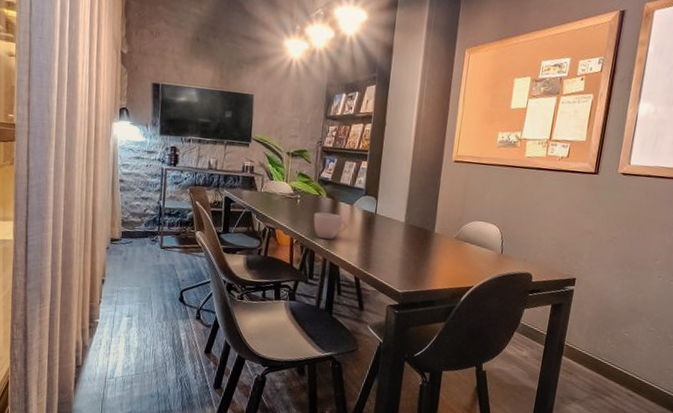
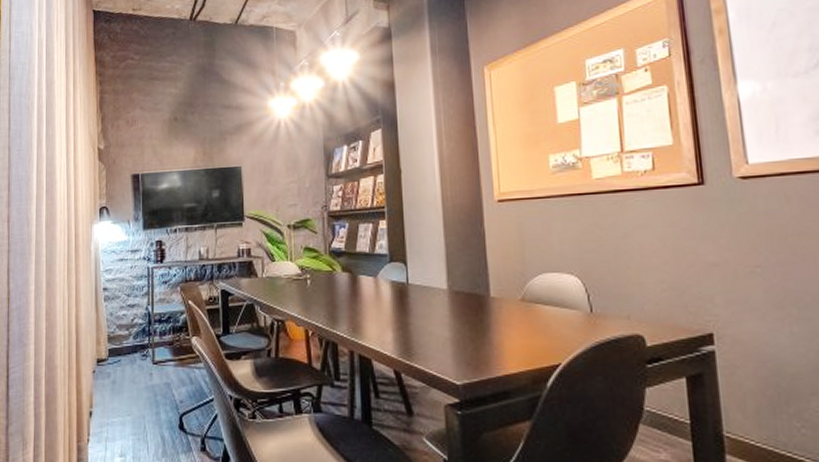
cup: present [313,212,348,240] -> none [330,291,374,326]

